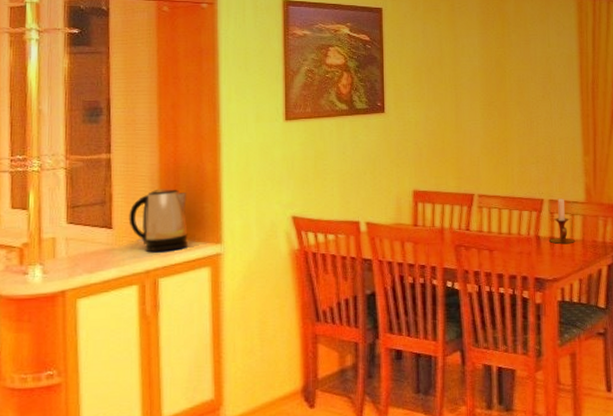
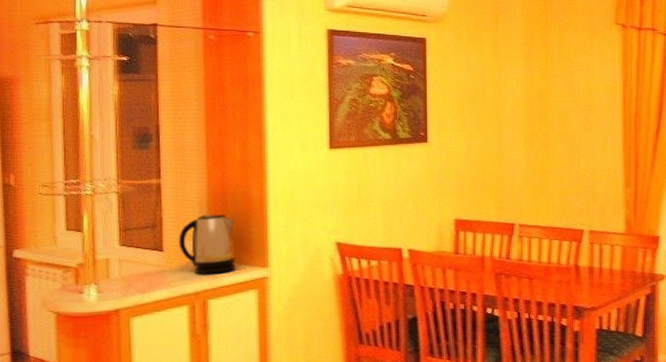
candlestick: present [549,198,575,244] -> none [589,229,614,273]

